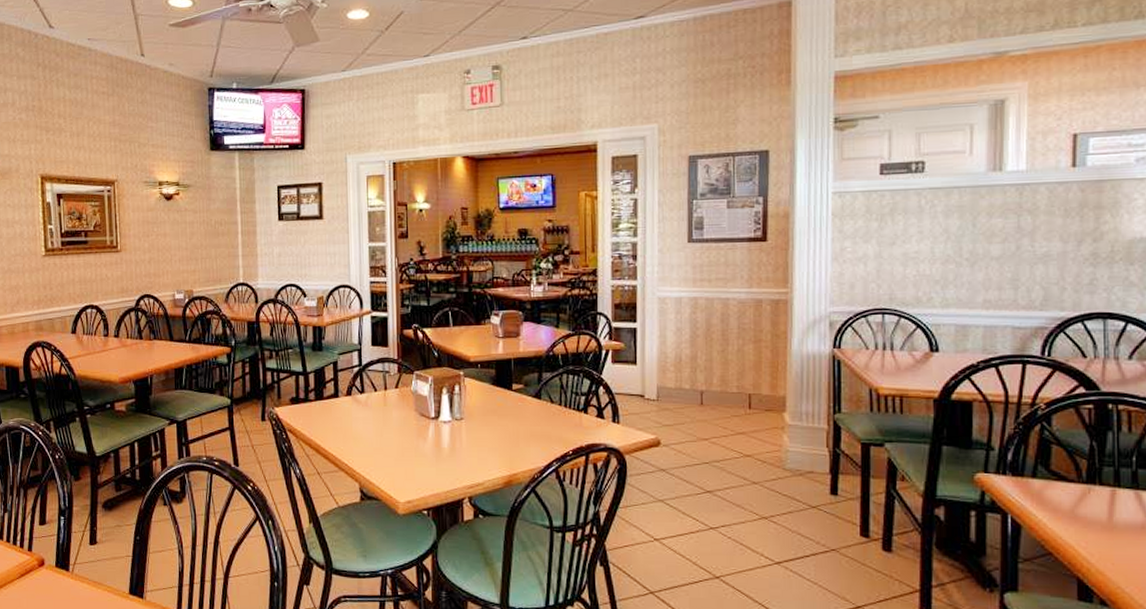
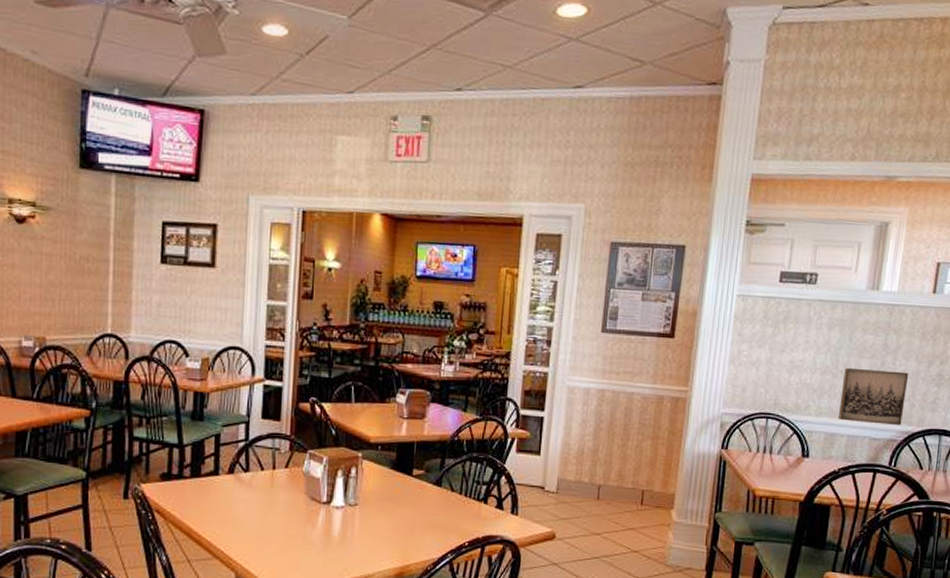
wall art: none [970,253,1054,312] -> present [839,367,909,426]

